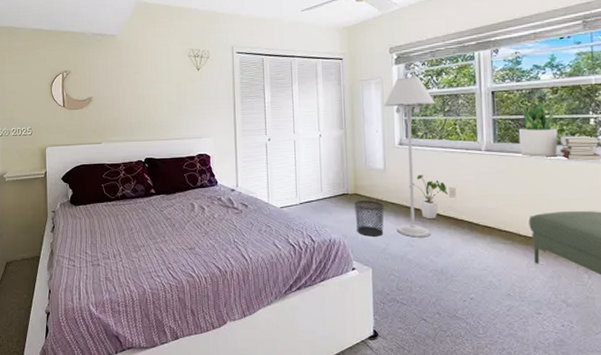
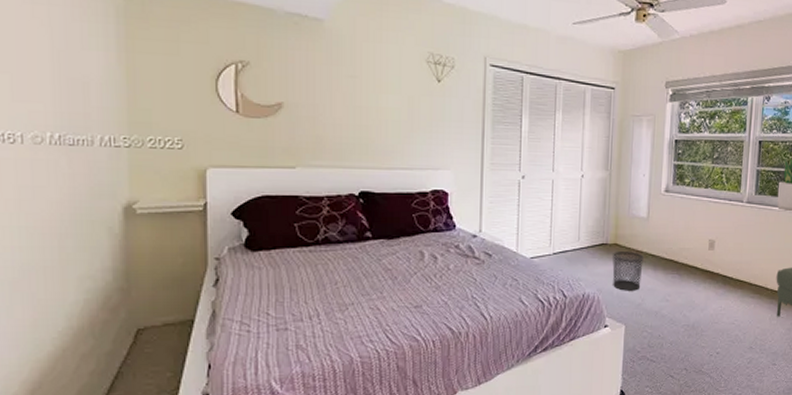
floor lamp: present [383,77,435,238] -> none [653,117,705,292]
house plant: present [409,174,448,220] -> none [671,225,707,273]

